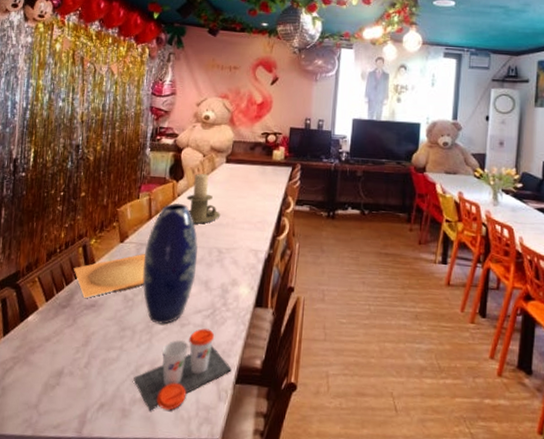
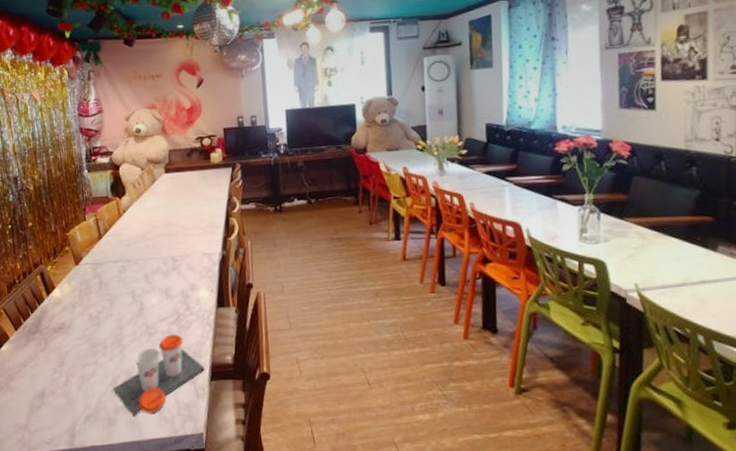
plate: present [73,253,145,298] -> none [35,272,105,322]
vase: present [142,203,198,324] -> none [101,219,155,336]
candle holder: present [187,174,221,224] -> none [132,187,169,237]

